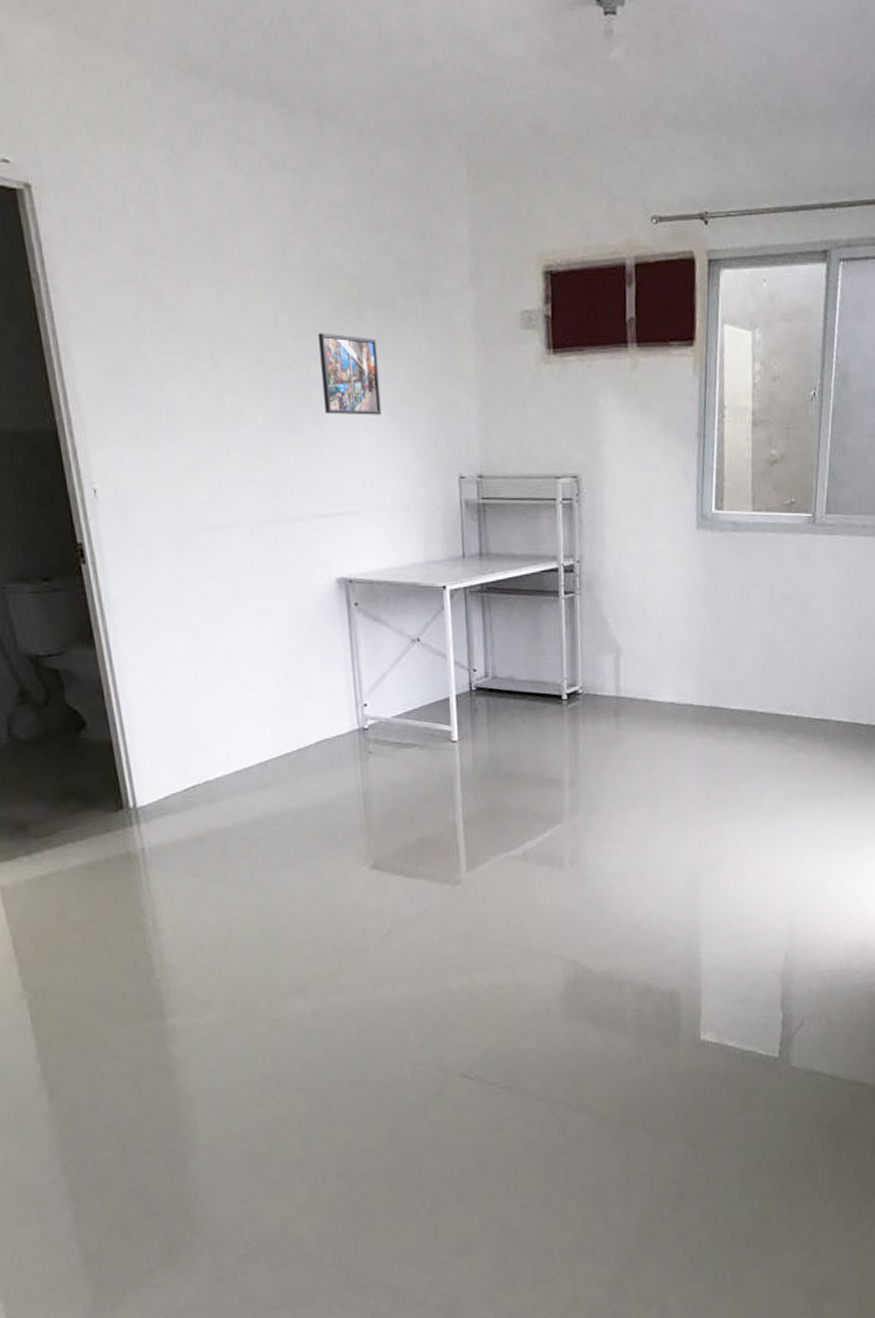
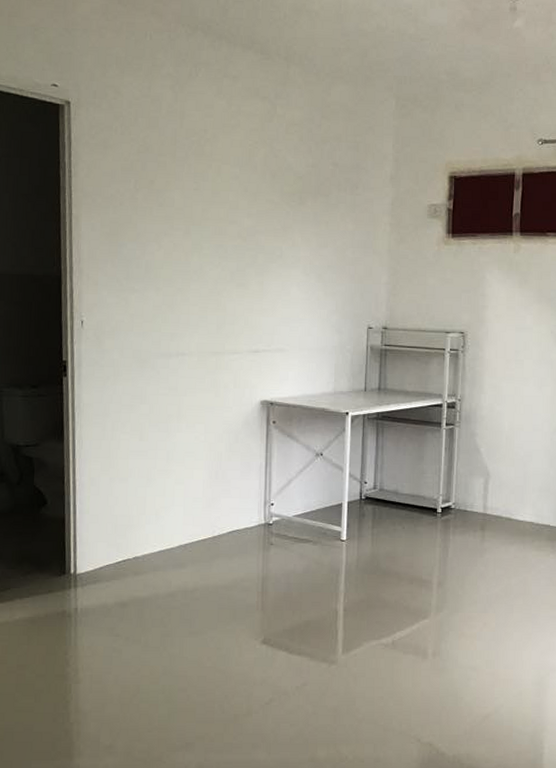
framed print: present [318,332,382,415] -> none [267,214,313,277]

